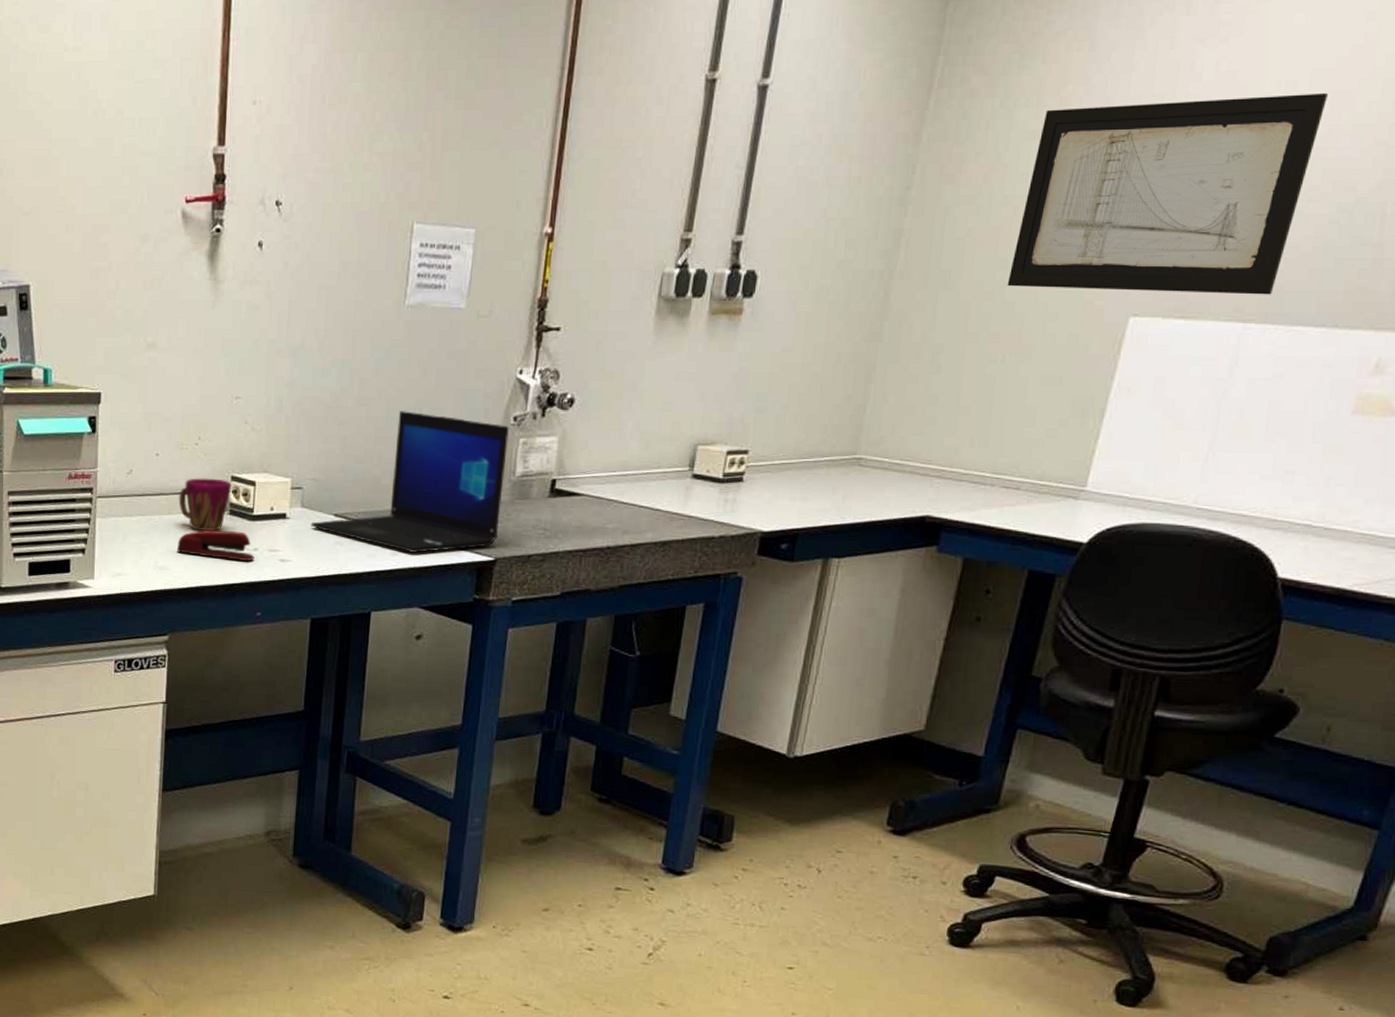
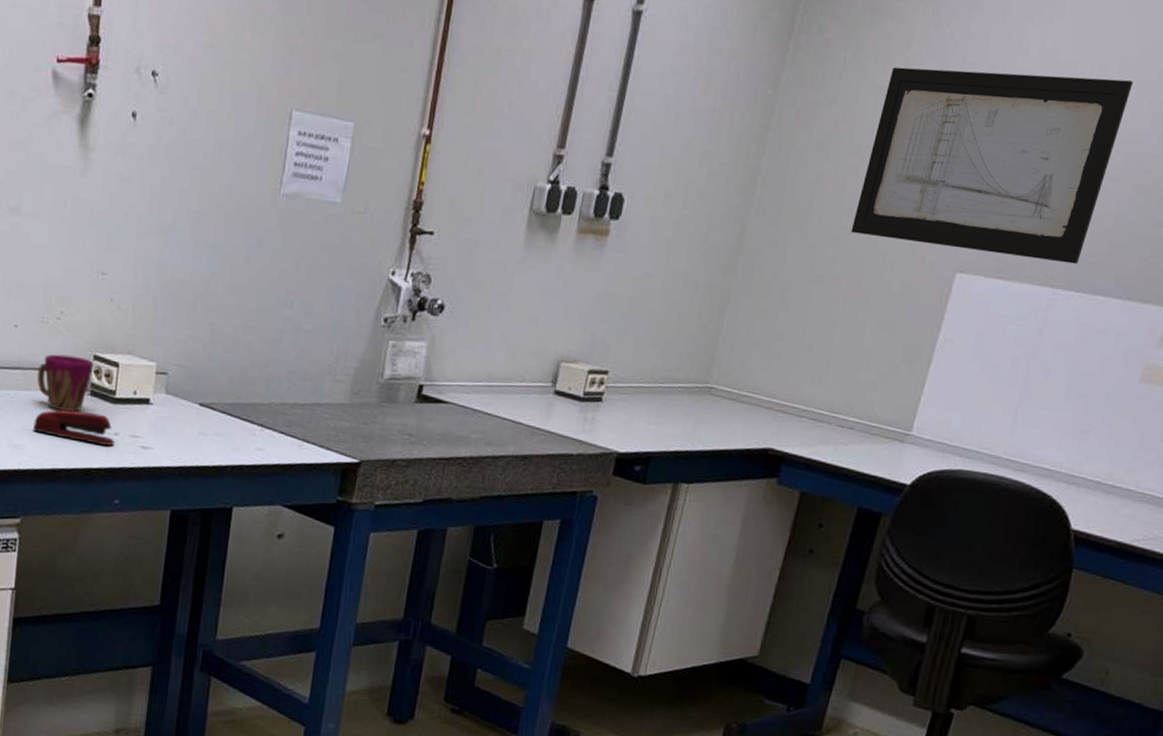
laptop: present [310,411,510,553] -> none [174,302,380,450]

